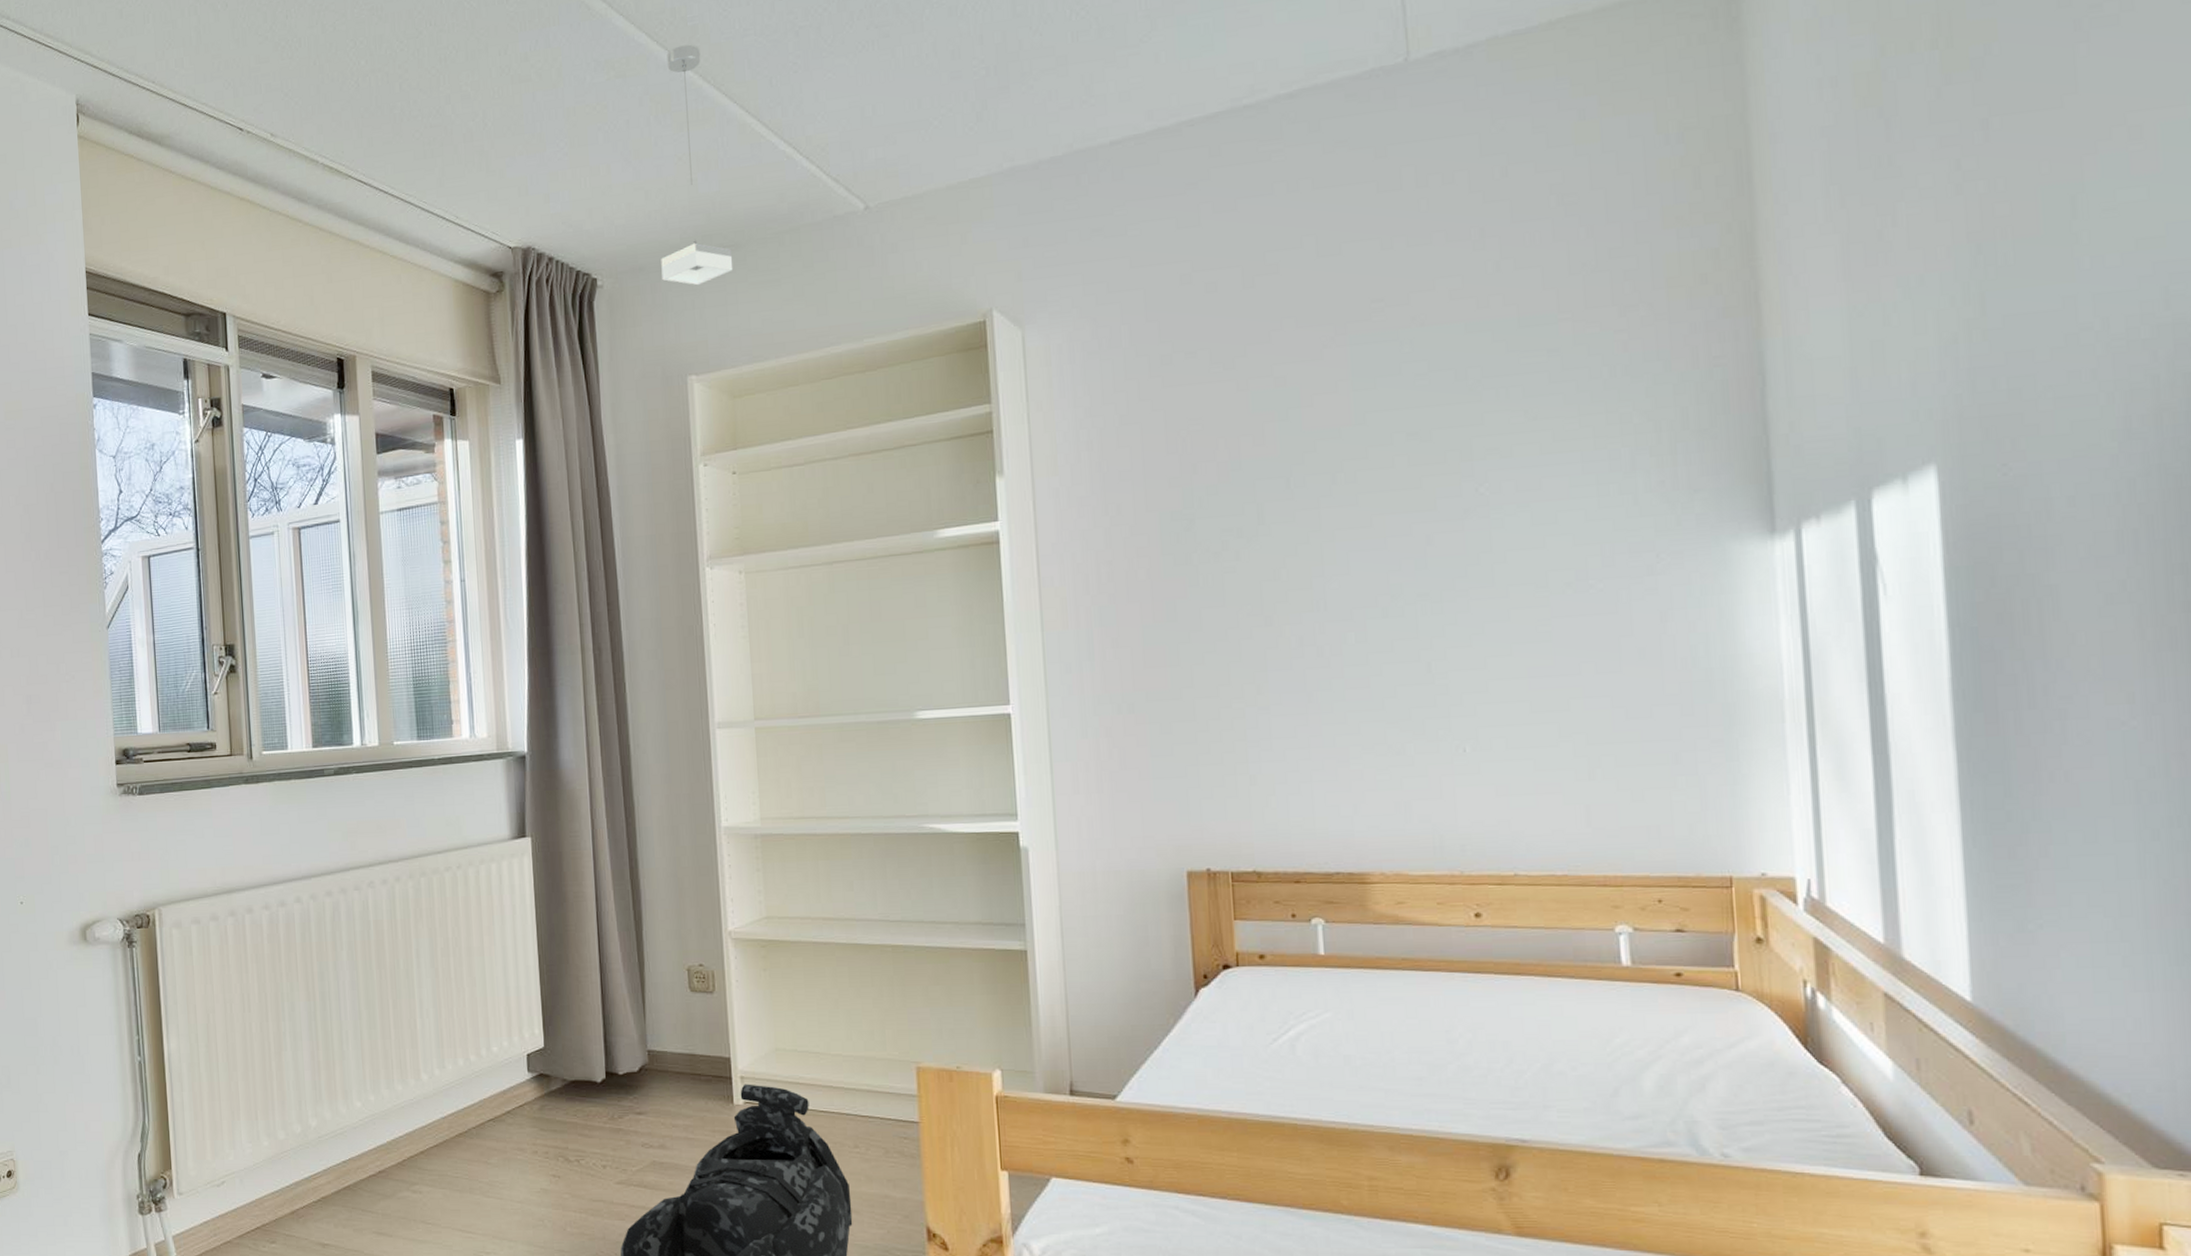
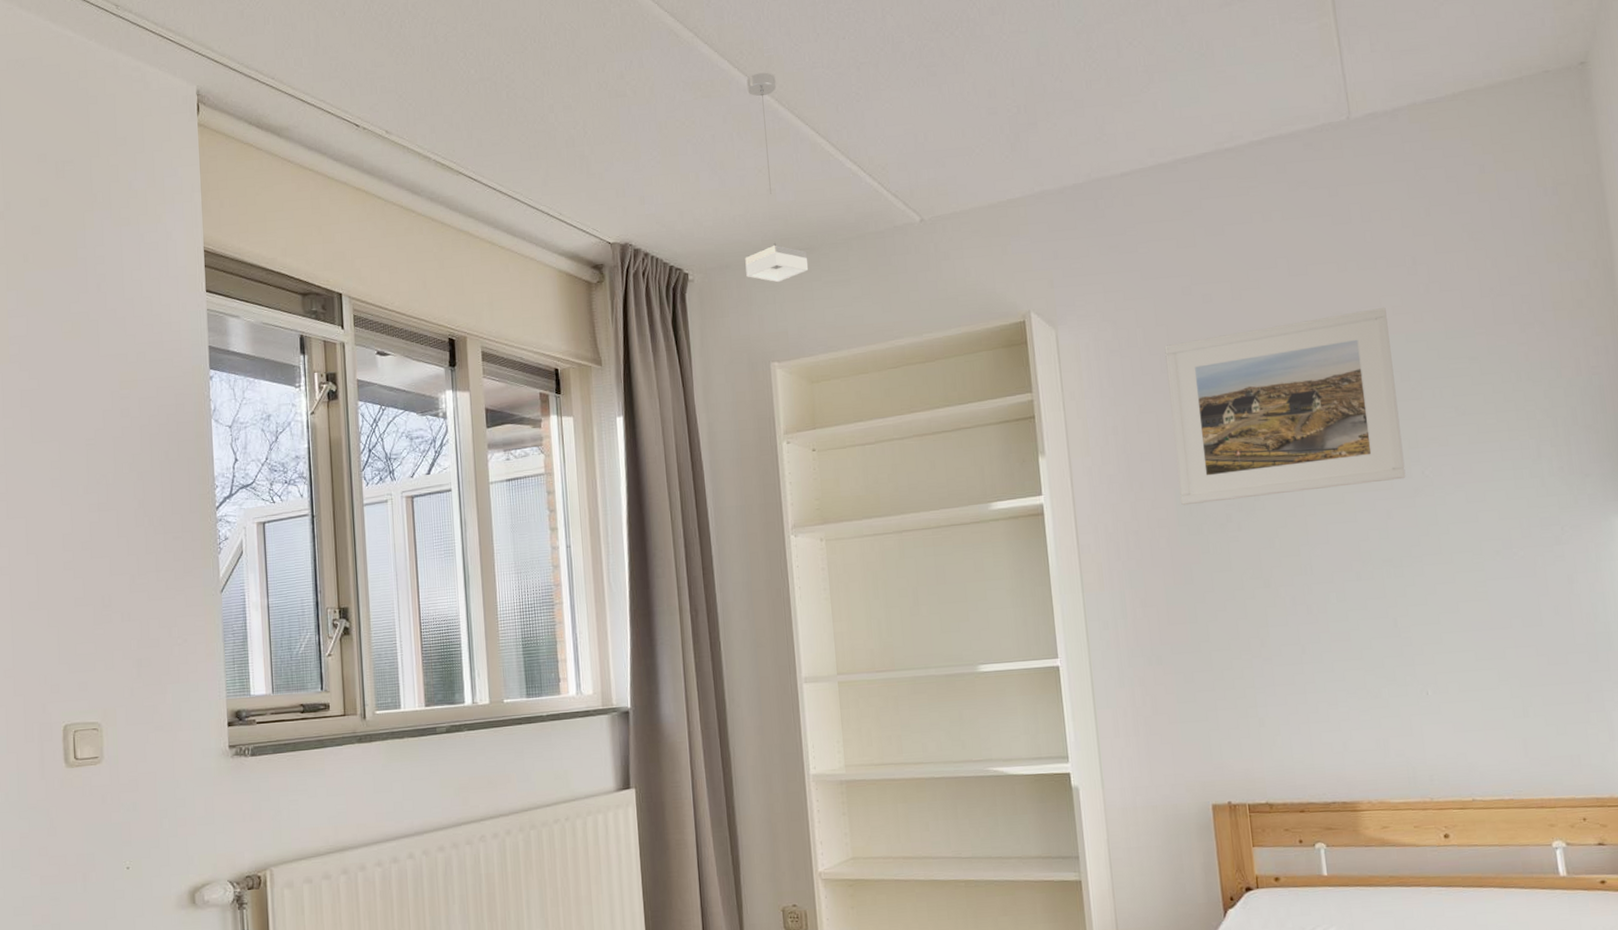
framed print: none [1155,290,1454,532] -> present [1164,307,1406,506]

